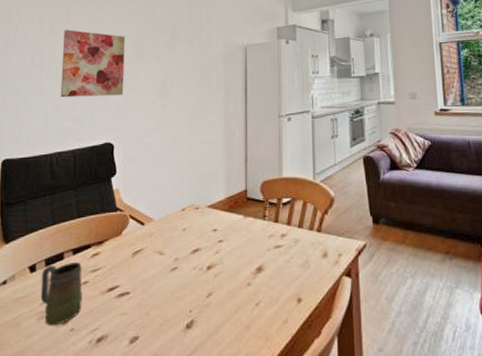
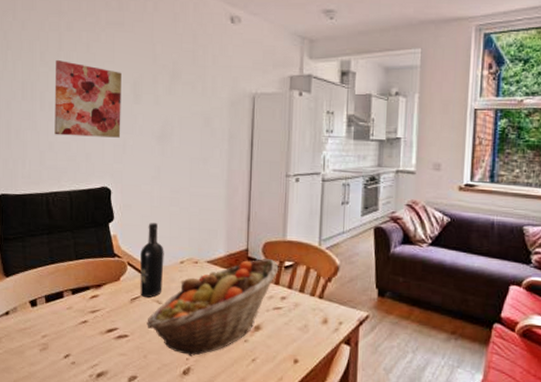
mug: present [40,262,82,326] -> none [42,301,82,358]
wine bottle: none [142,173,166,249] -> present [140,223,164,298]
fruit basket: none [149,198,277,308] -> present [147,259,279,356]

